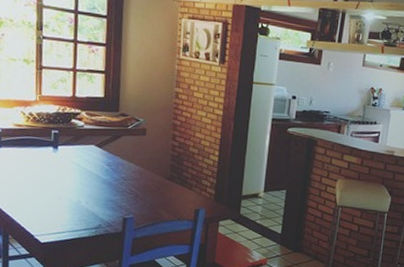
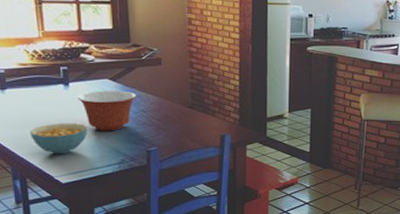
cereal bowl: none [17,183,70,215] -> present [30,123,88,155]
mixing bowl: none [64,156,119,196] -> present [77,90,136,131]

